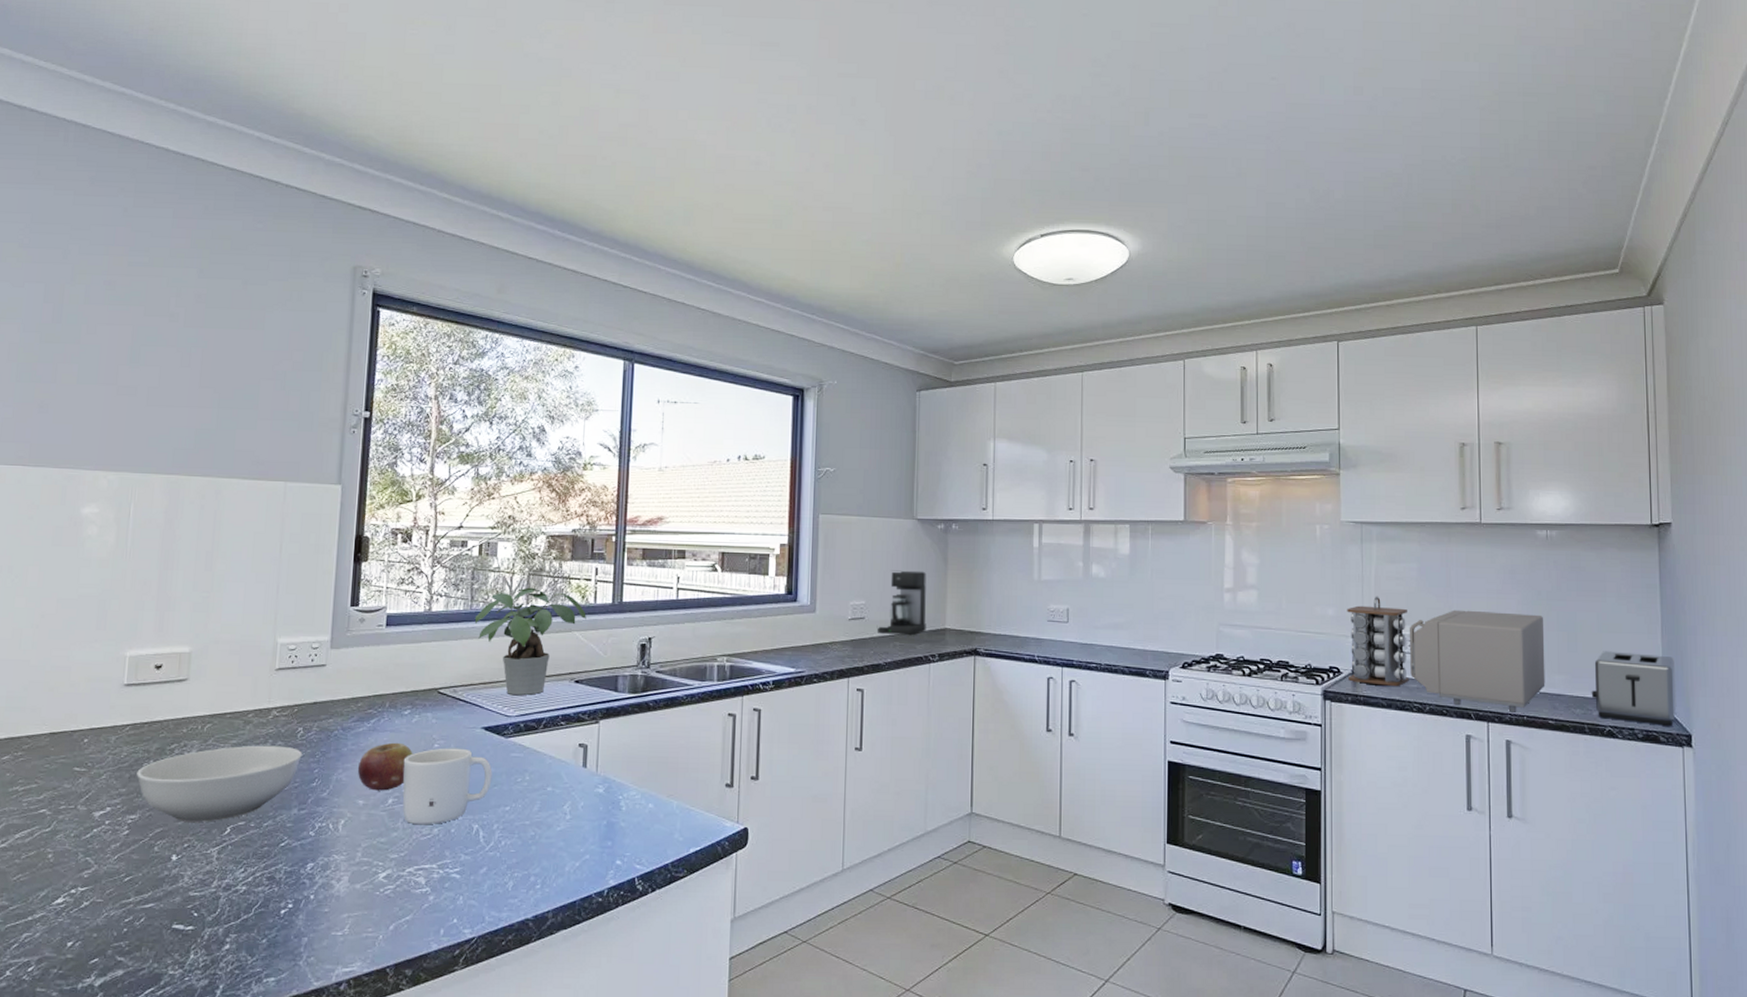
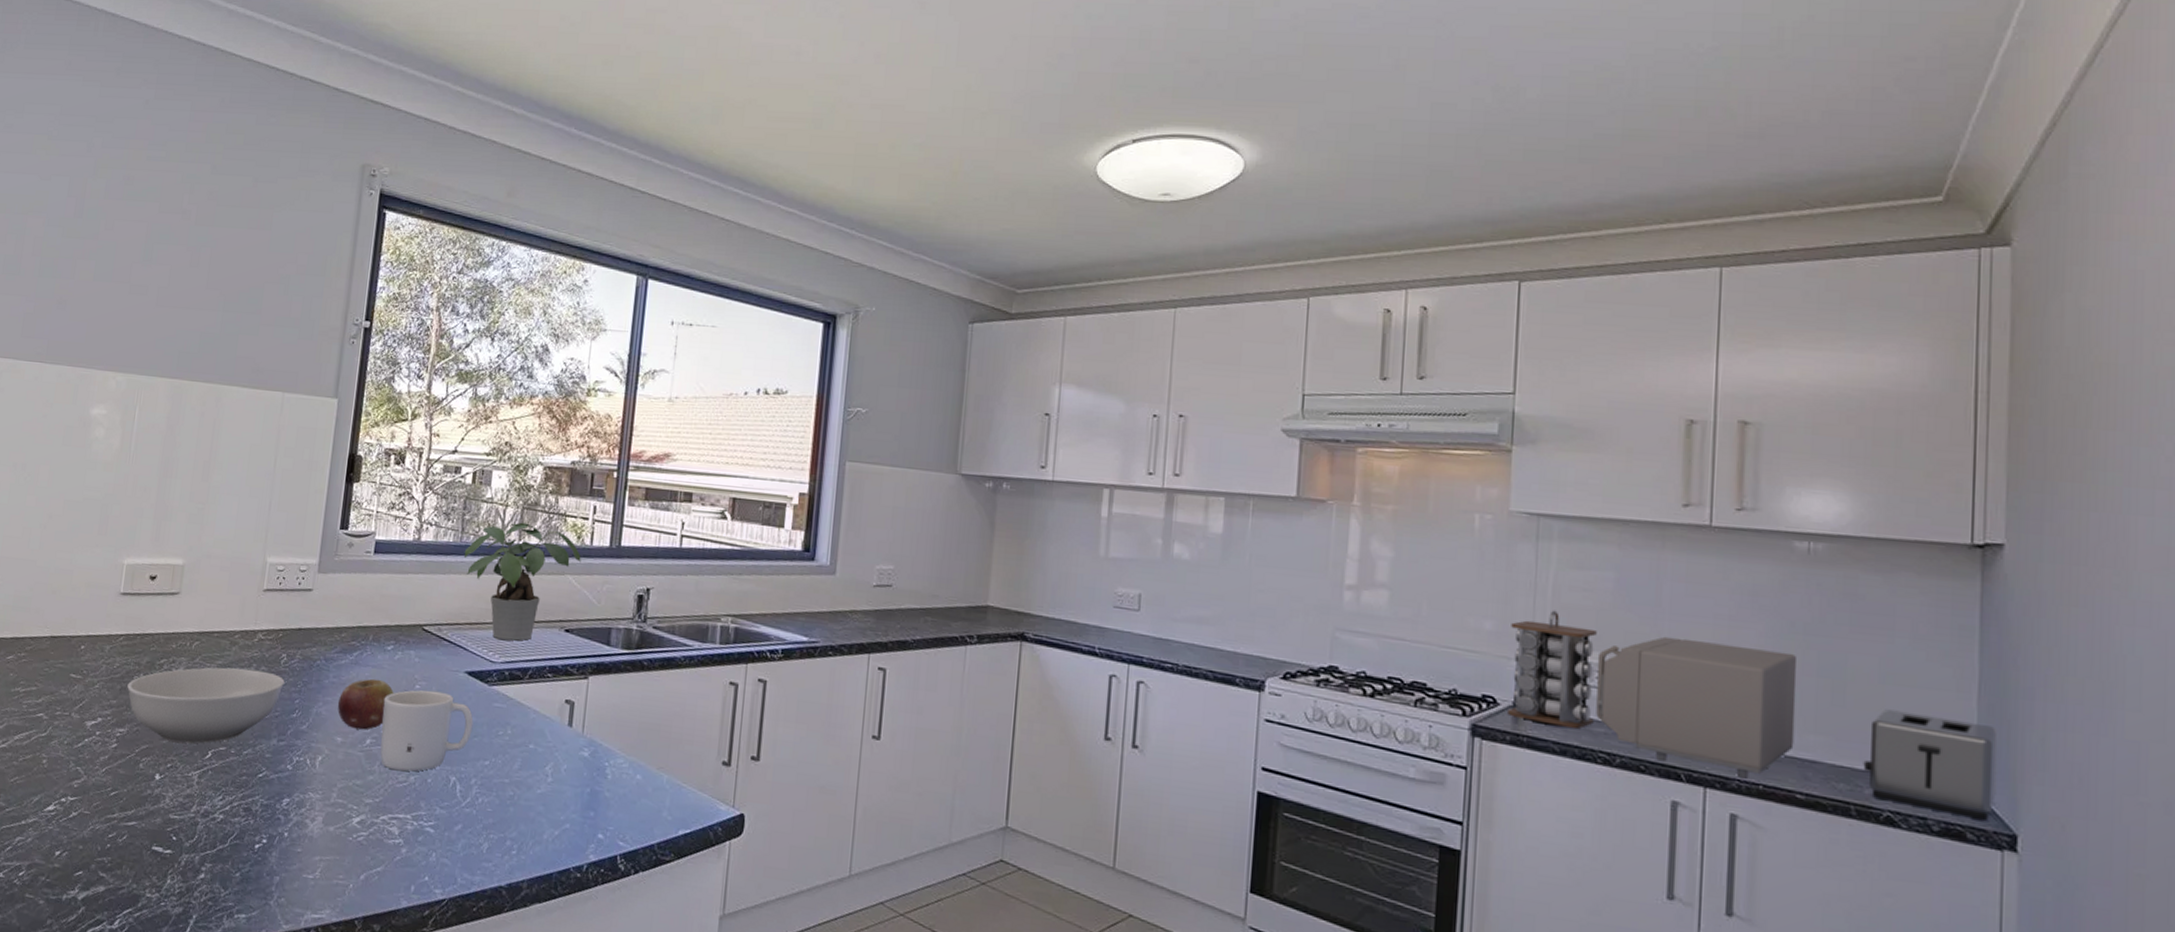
coffee maker: present [876,570,926,636] -> none [905,532,968,611]

